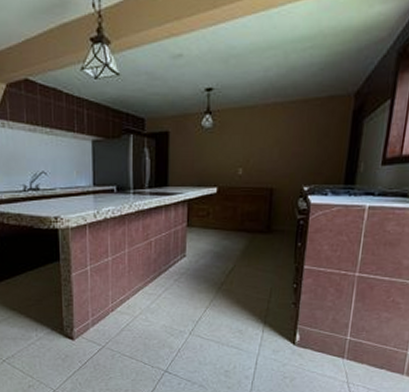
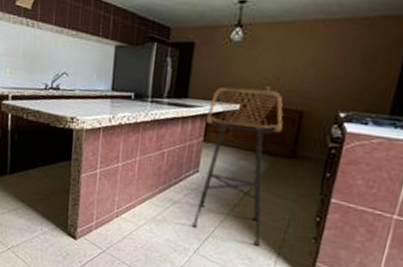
bar stool: none [185,172,256,318] -> present [192,87,283,246]

